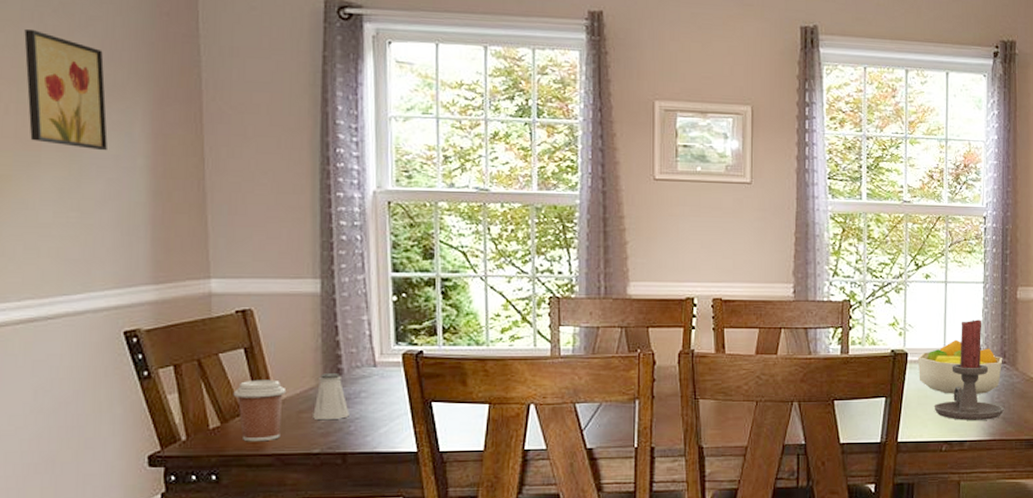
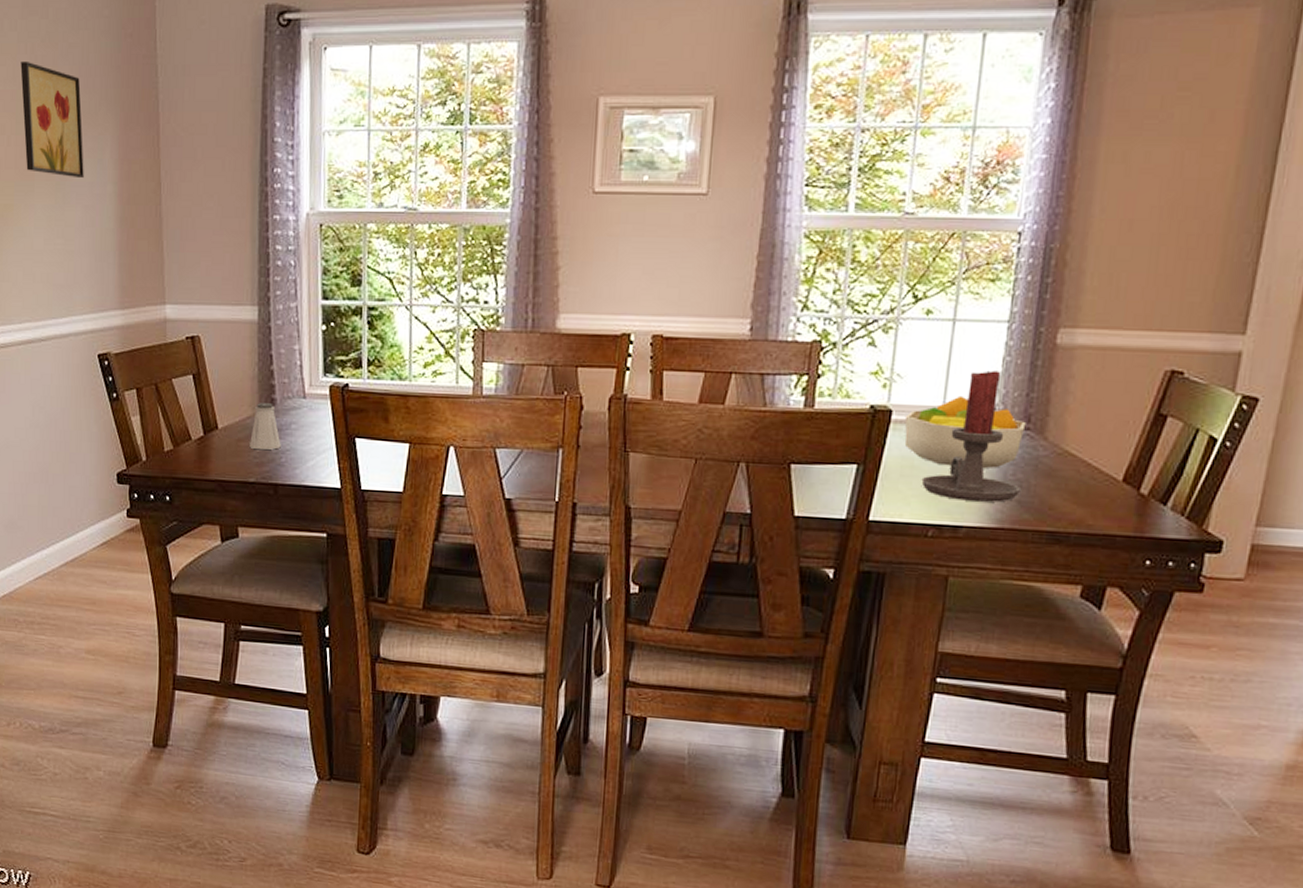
coffee cup: present [233,379,287,442] -> none [183,406,228,467]

